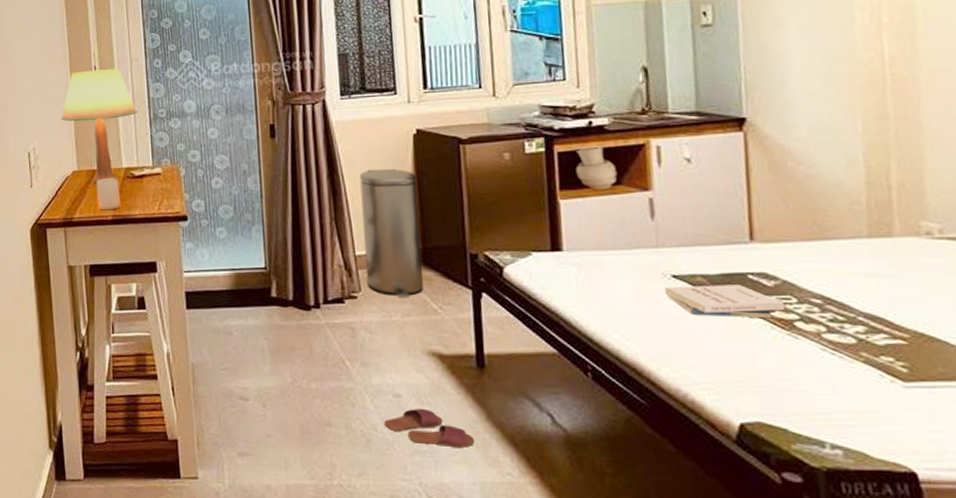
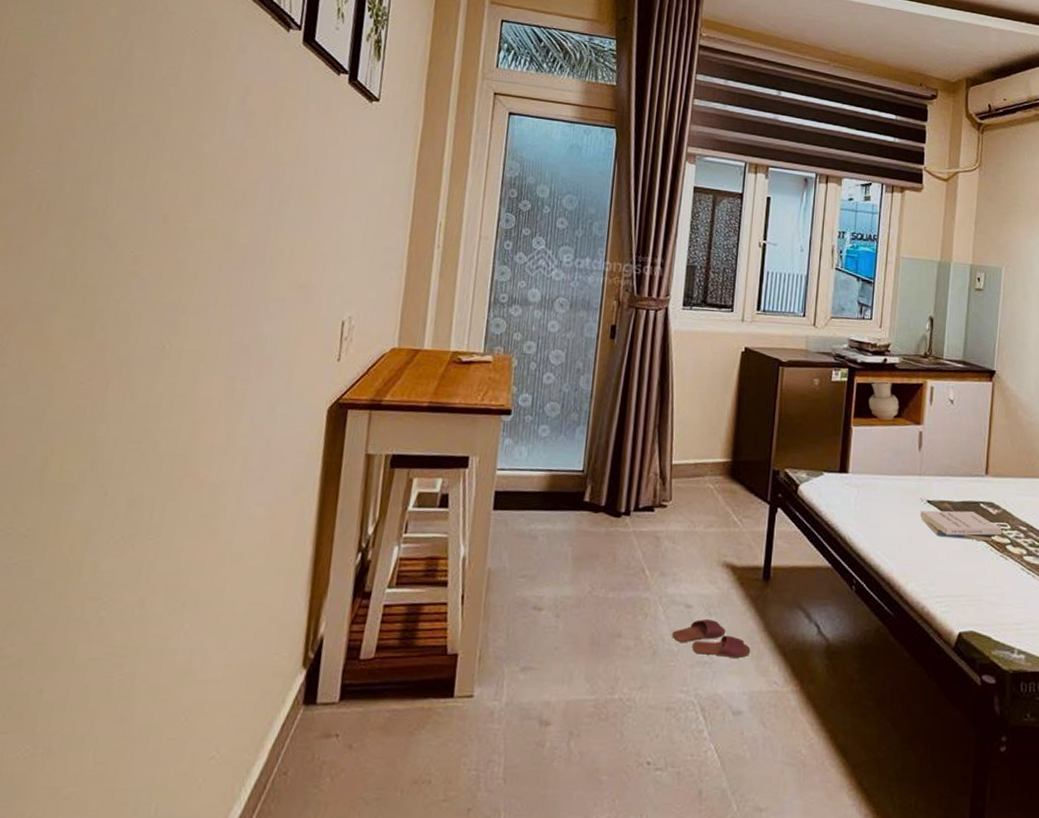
table lamp: present [61,65,137,183] -> none [388,236,477,365]
cup: present [96,178,121,211] -> none [414,360,443,396]
pedal bin: present [360,168,424,297] -> none [678,380,739,509]

